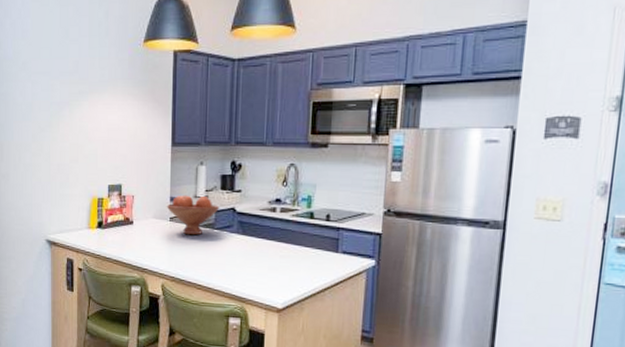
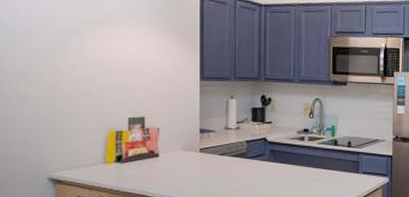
fruit bowl: present [167,195,220,236] -> none [197,126,251,165]

